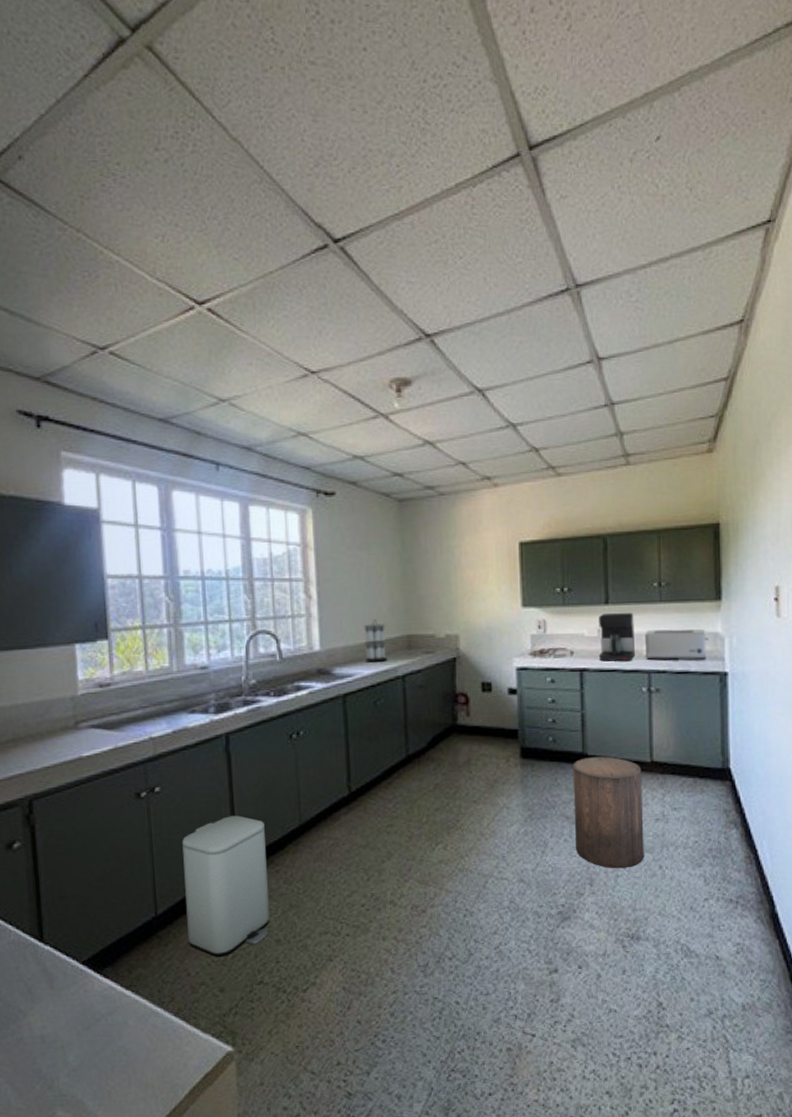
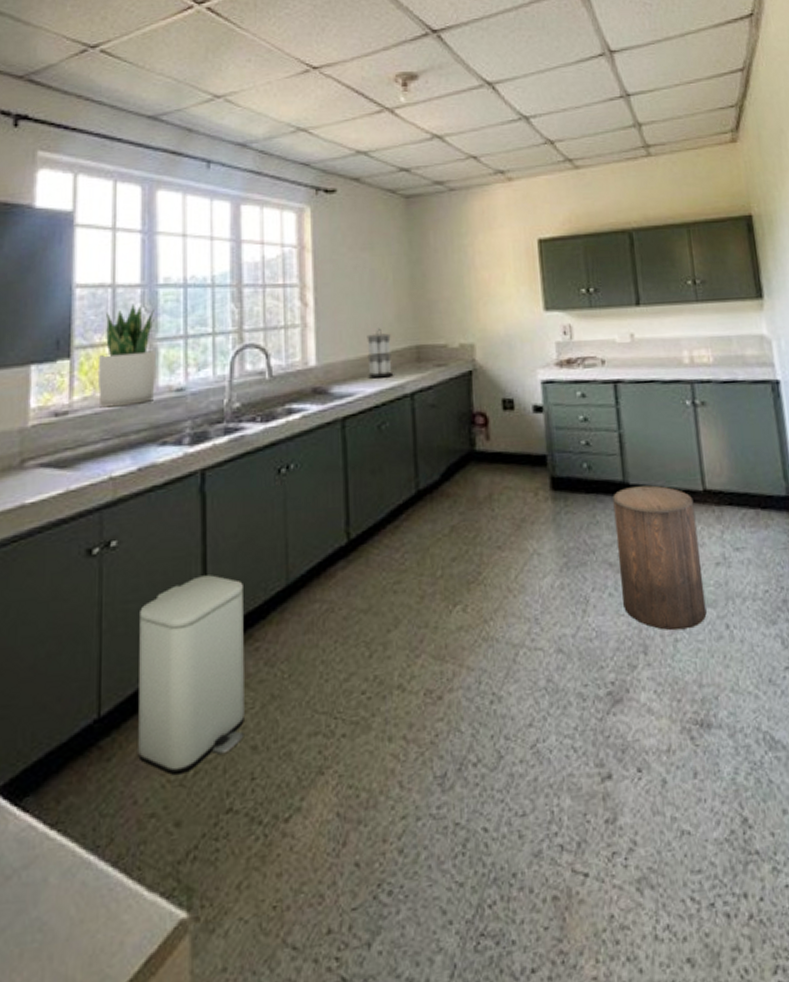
planter: none [133,593,182,681] -> present [98,304,156,408]
coffee maker: present [599,612,636,662] -> none [630,314,675,371]
toaster: present [644,628,708,661] -> none [682,330,754,368]

